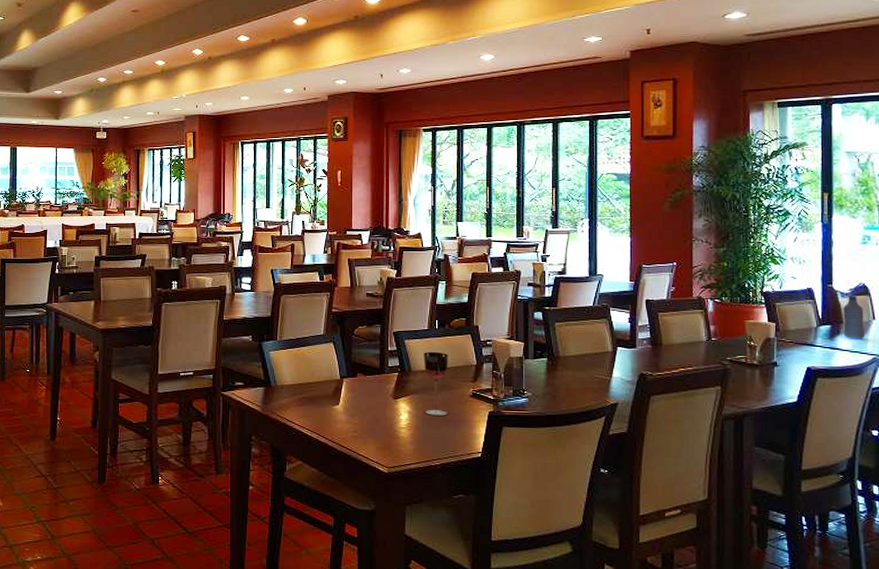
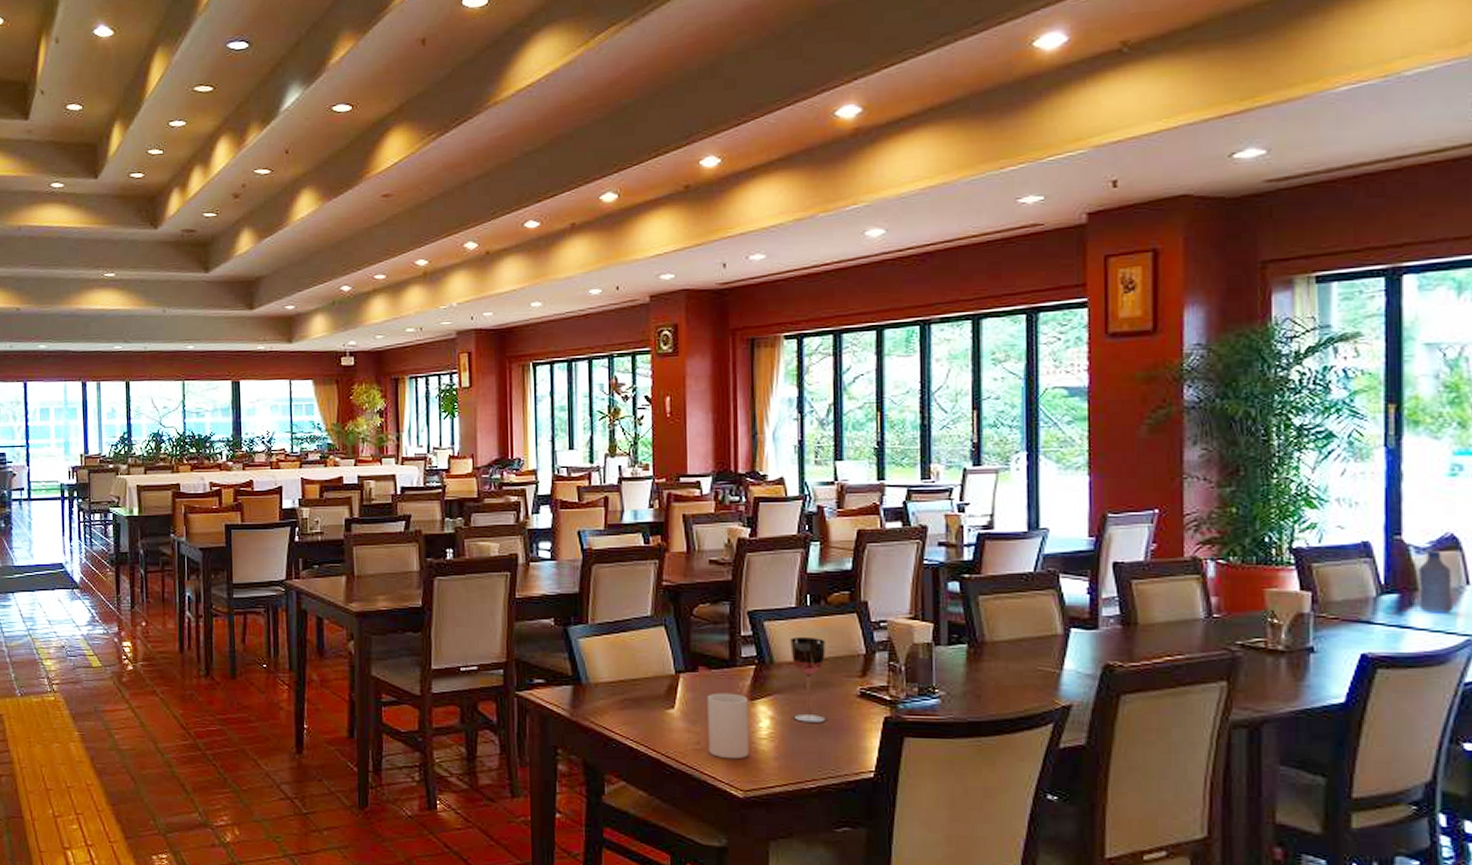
cup: none [363,393,392,444] -> present [707,692,749,760]

